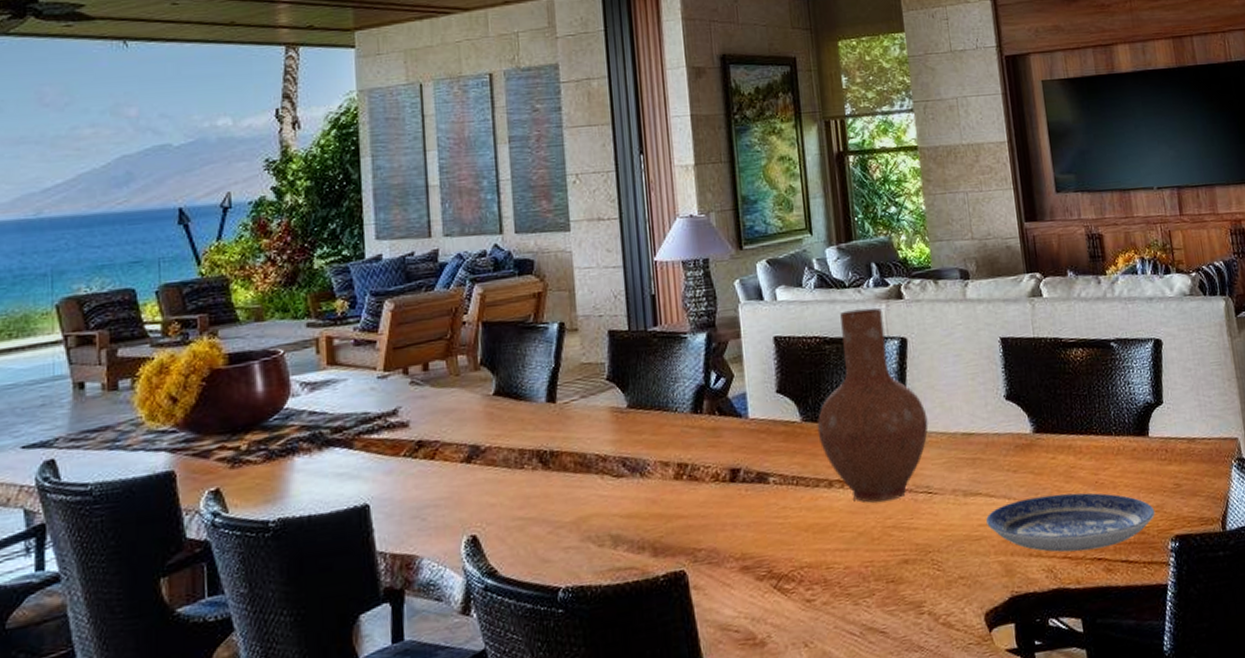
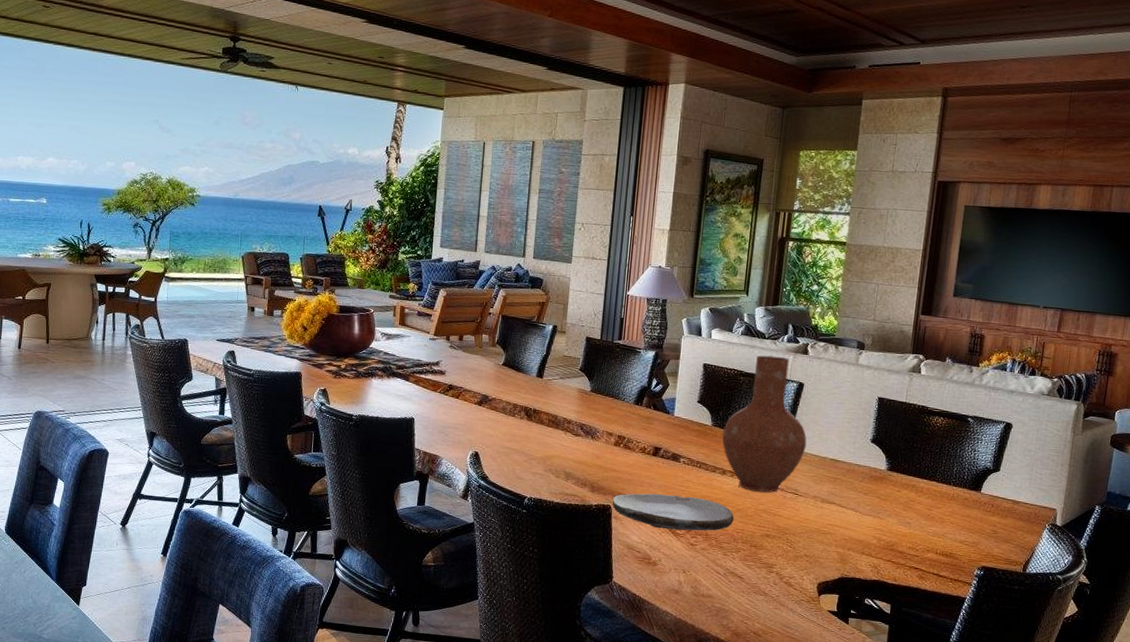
plate: none [685,528,858,589] -> present [612,493,734,531]
plate: present [986,492,1155,552] -> none [834,514,971,562]

